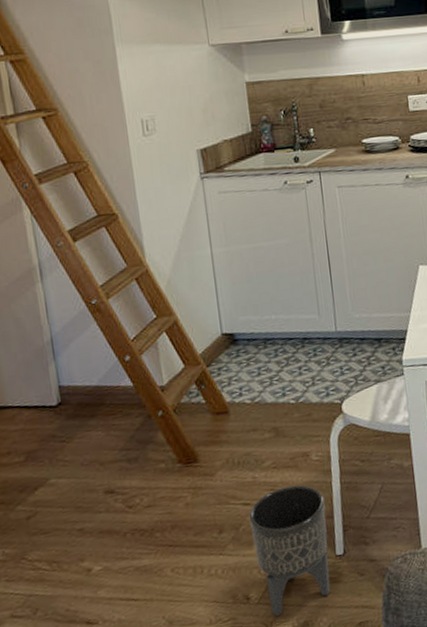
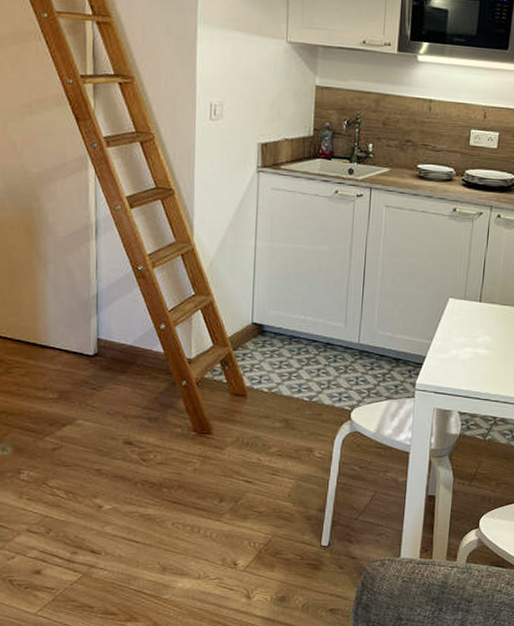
planter: present [249,485,331,617] -> none [248,474,320,586]

